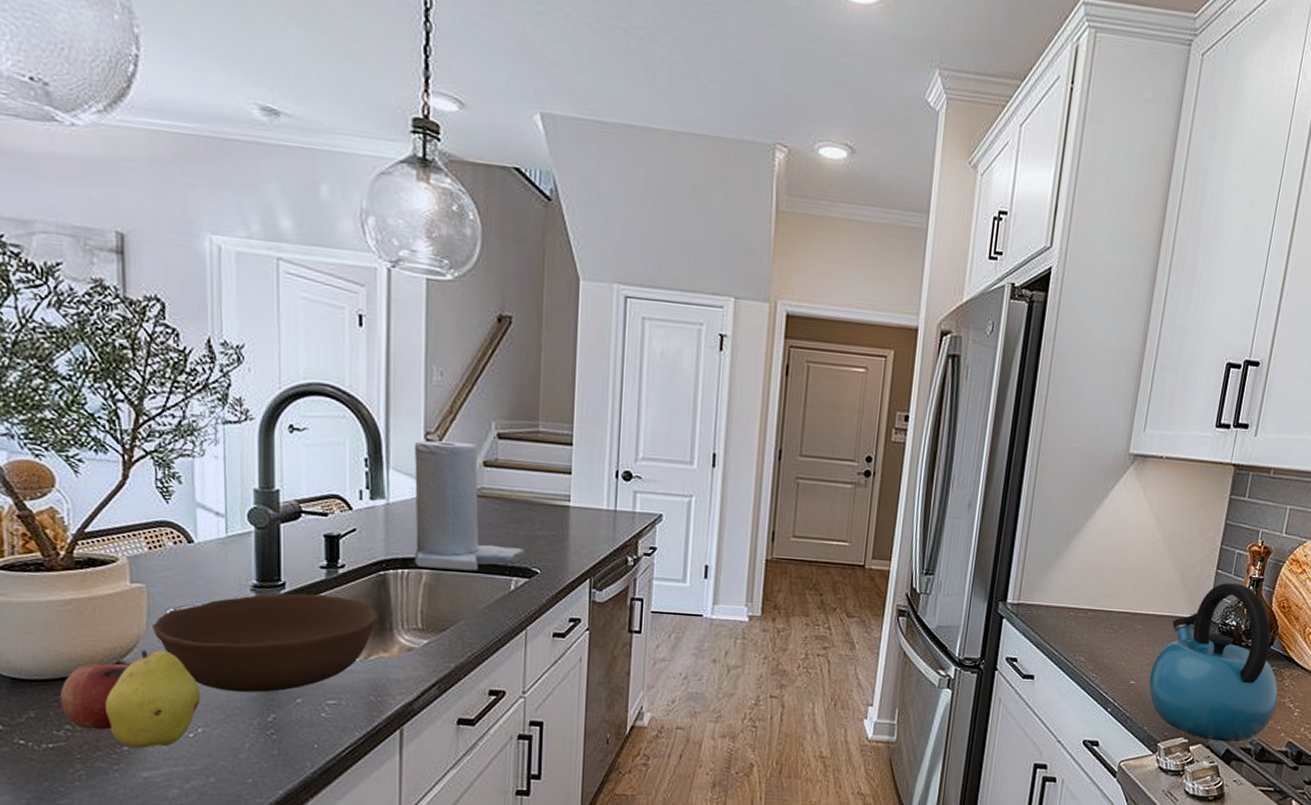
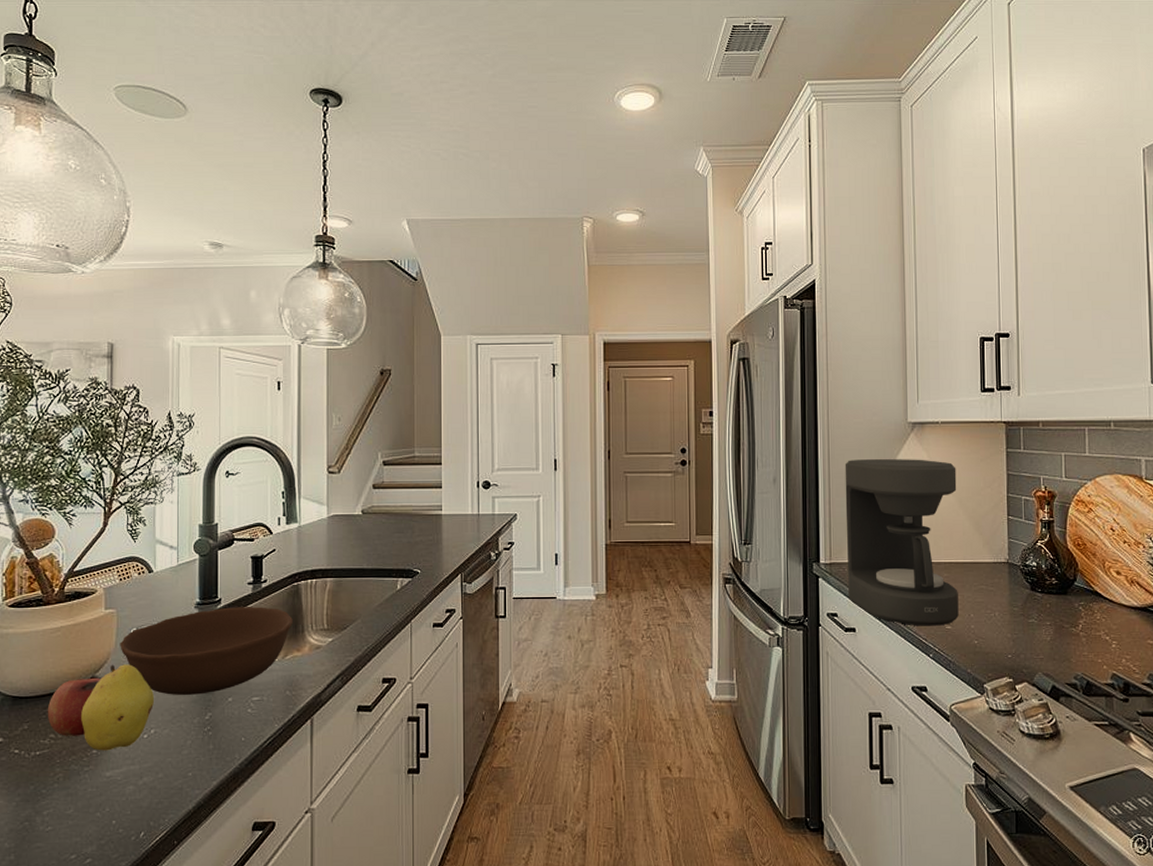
paper towel: present [413,440,525,571] -> none [319,472,408,577]
coffee maker: none [1032,490,1173,680] -> present [845,459,959,626]
kettle: present [1149,583,1278,743] -> none [964,527,1093,679]

